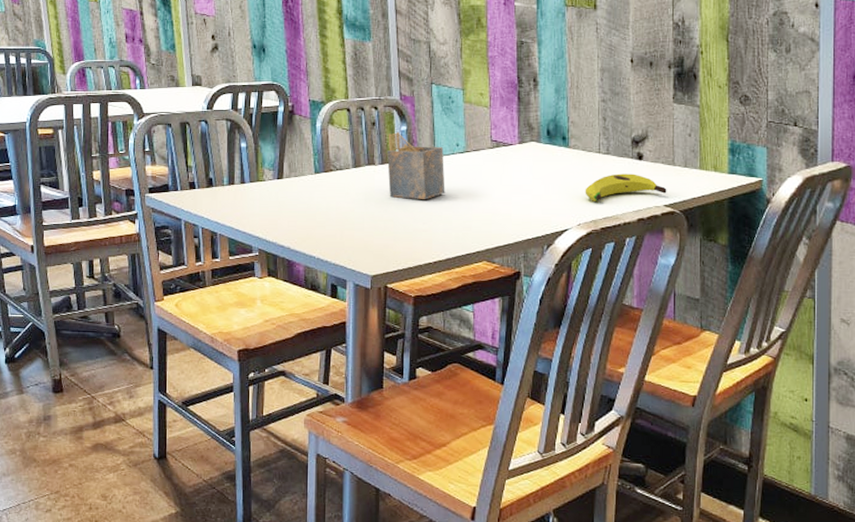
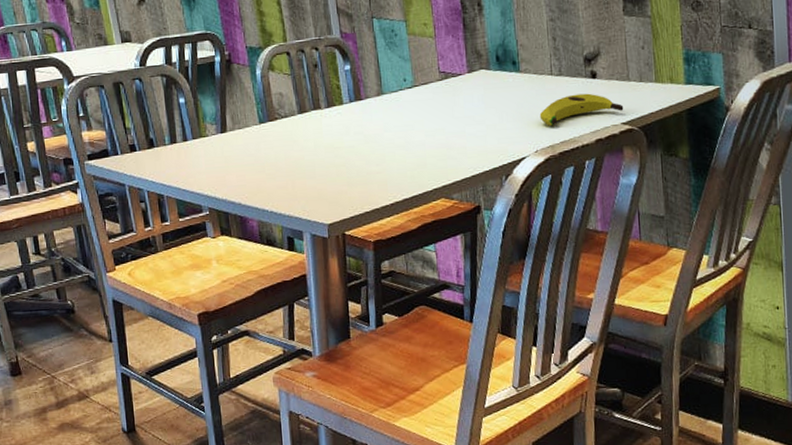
napkin holder: present [387,131,445,199] -> none [331,71,397,142]

